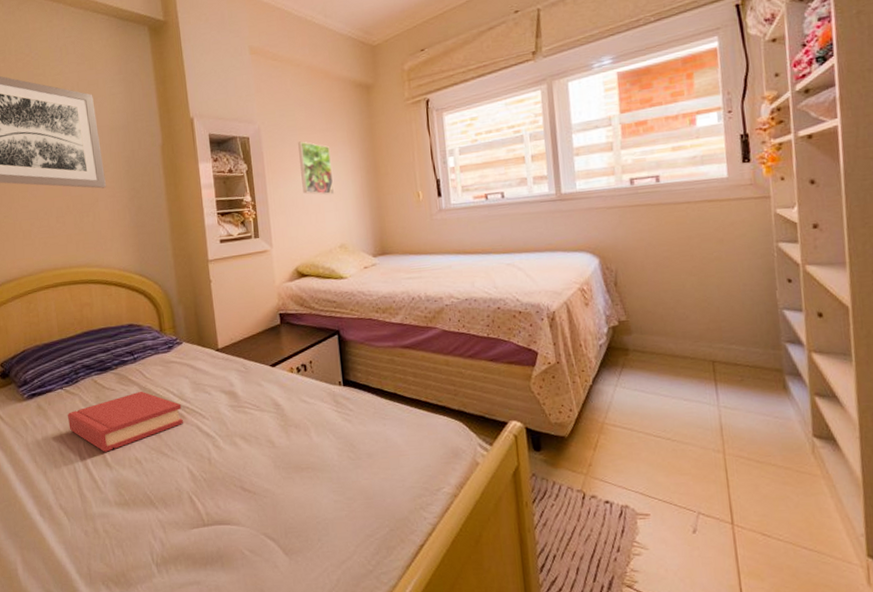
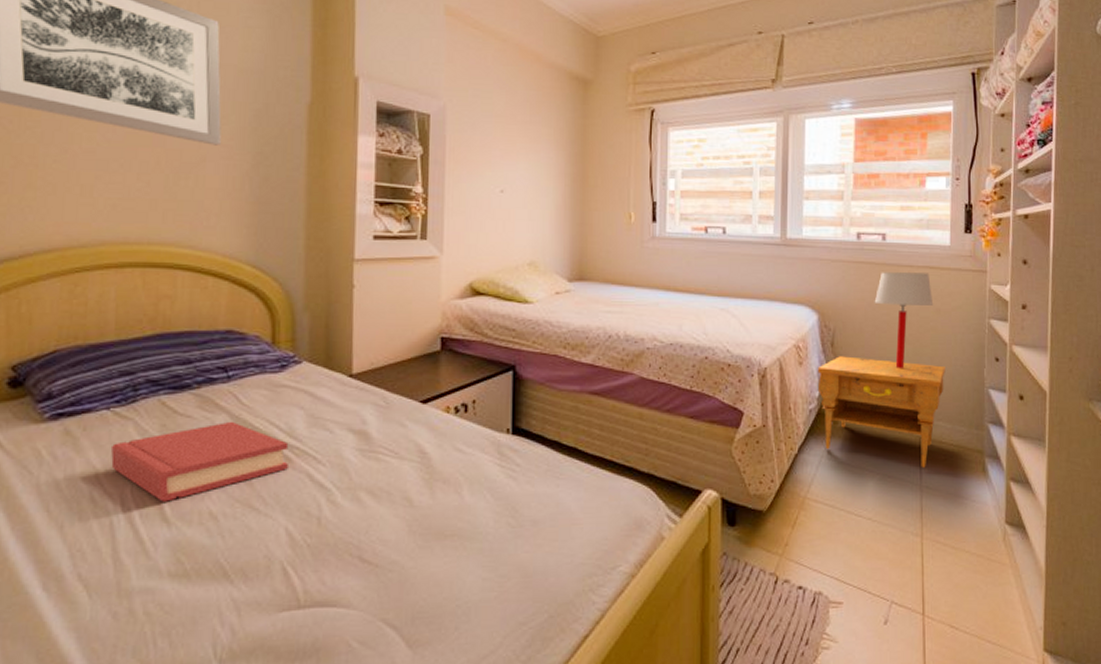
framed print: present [298,141,335,195] -> none [491,131,531,200]
nightstand: none [603,292,735,389] -> present [817,356,945,468]
table lamp: none [653,206,716,300] -> present [874,272,934,369]

